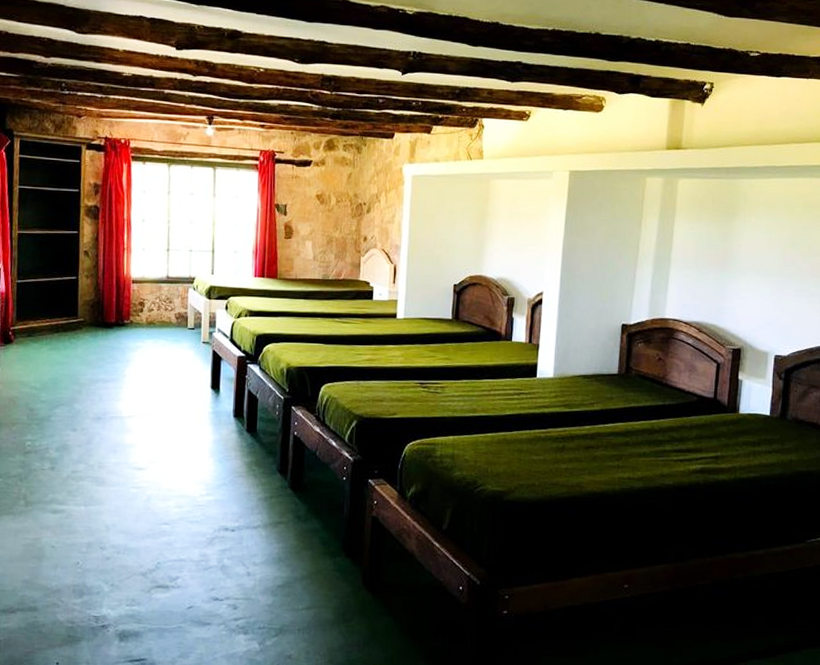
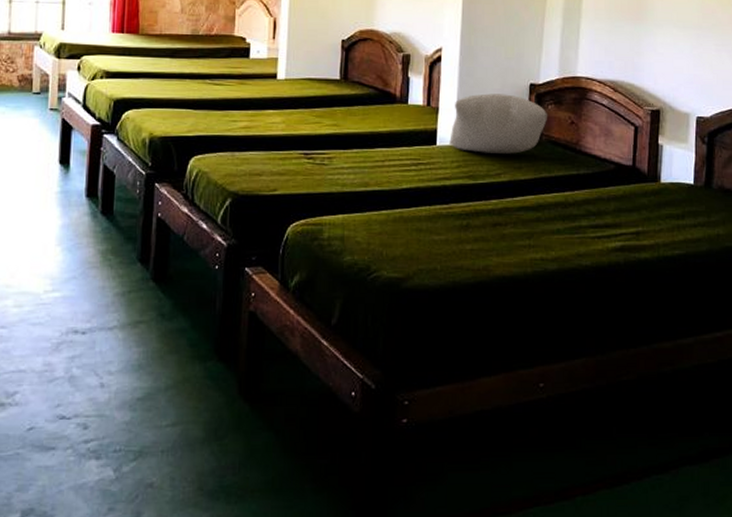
pillow: none [547,332,638,387] -> present [448,93,548,155]

